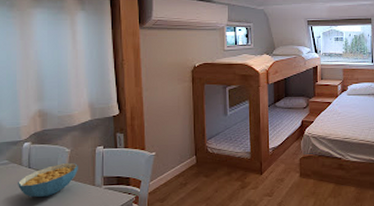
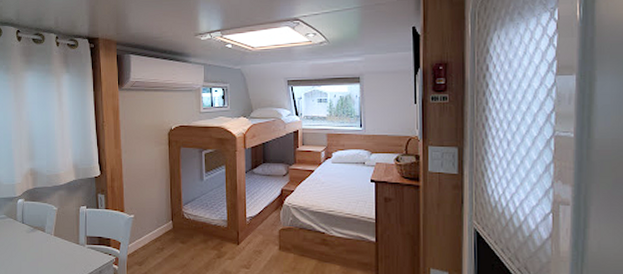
cereal bowl: present [18,162,78,197] -> none [14,220,64,251]

